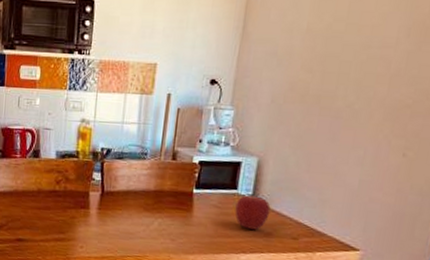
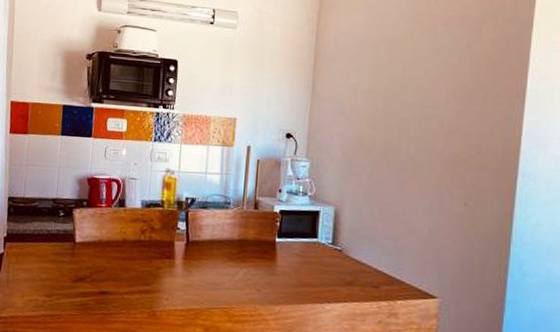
apple: present [234,195,271,230] -> none [316,243,350,279]

